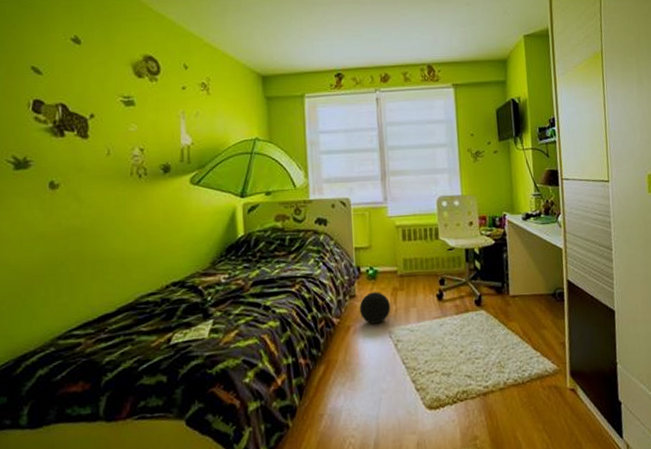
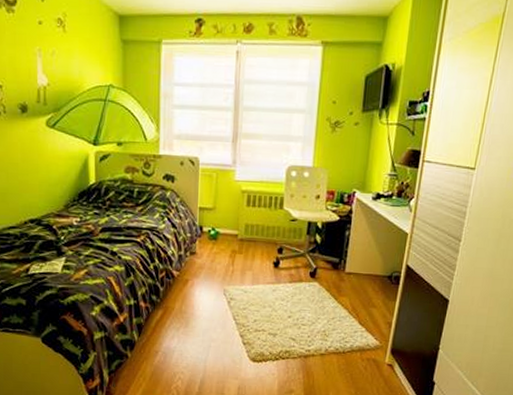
ball: present [359,292,390,324] -> none [198,252,228,281]

